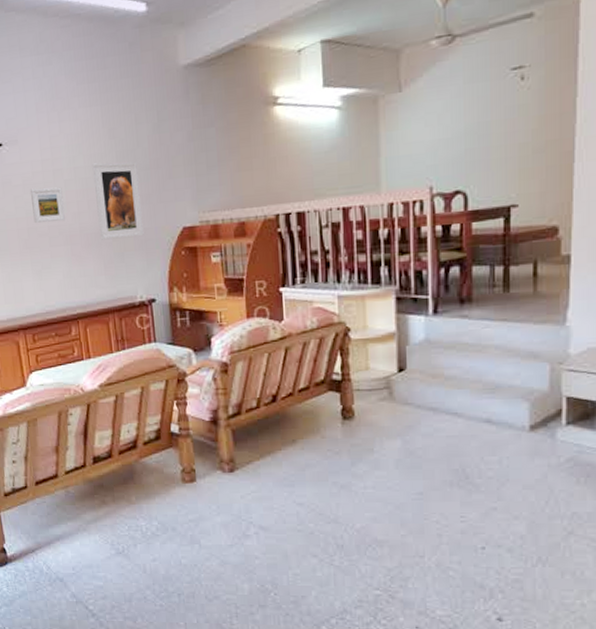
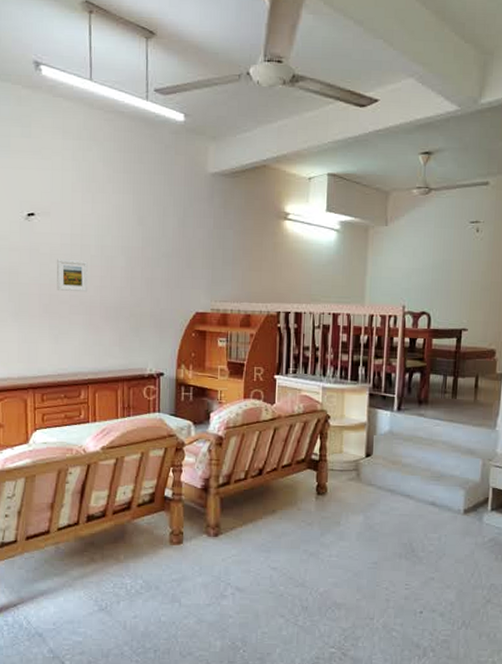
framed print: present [92,162,144,240] -> none [118,244,161,316]

